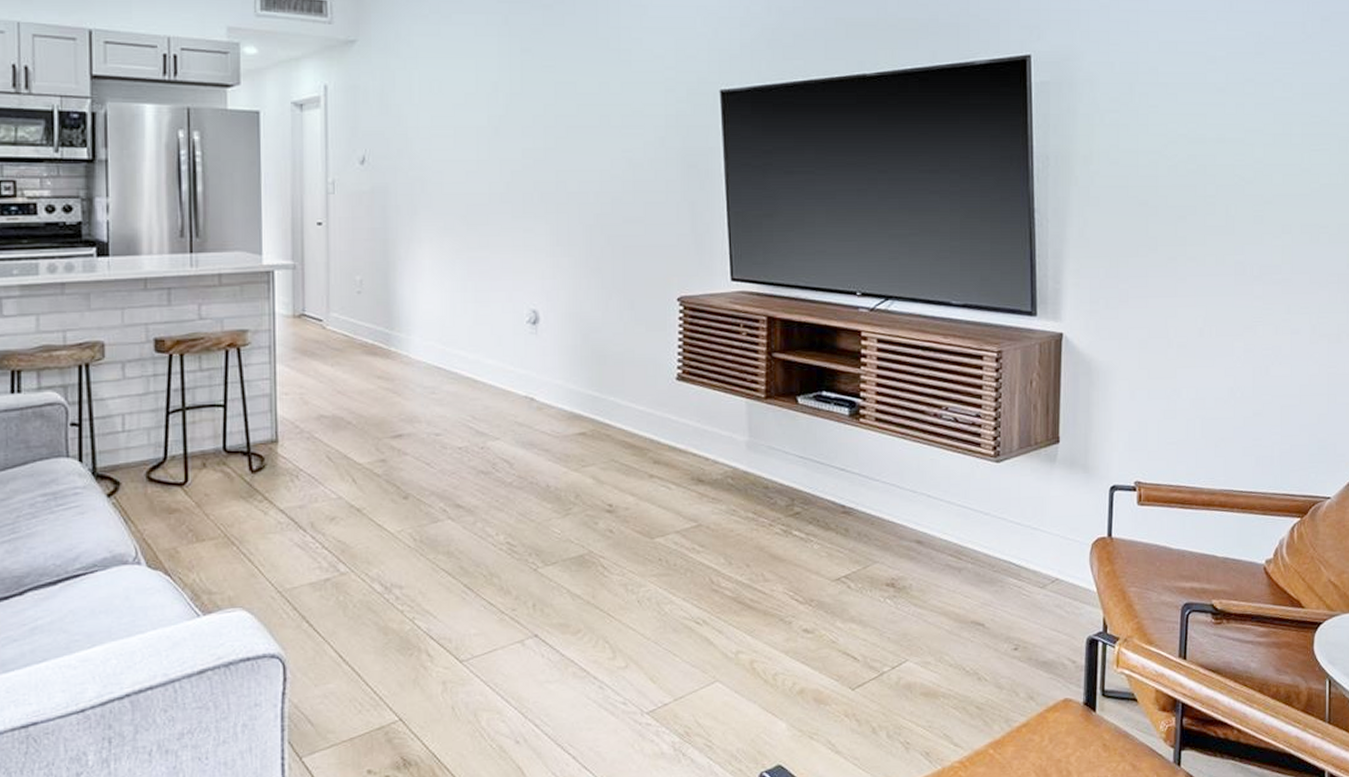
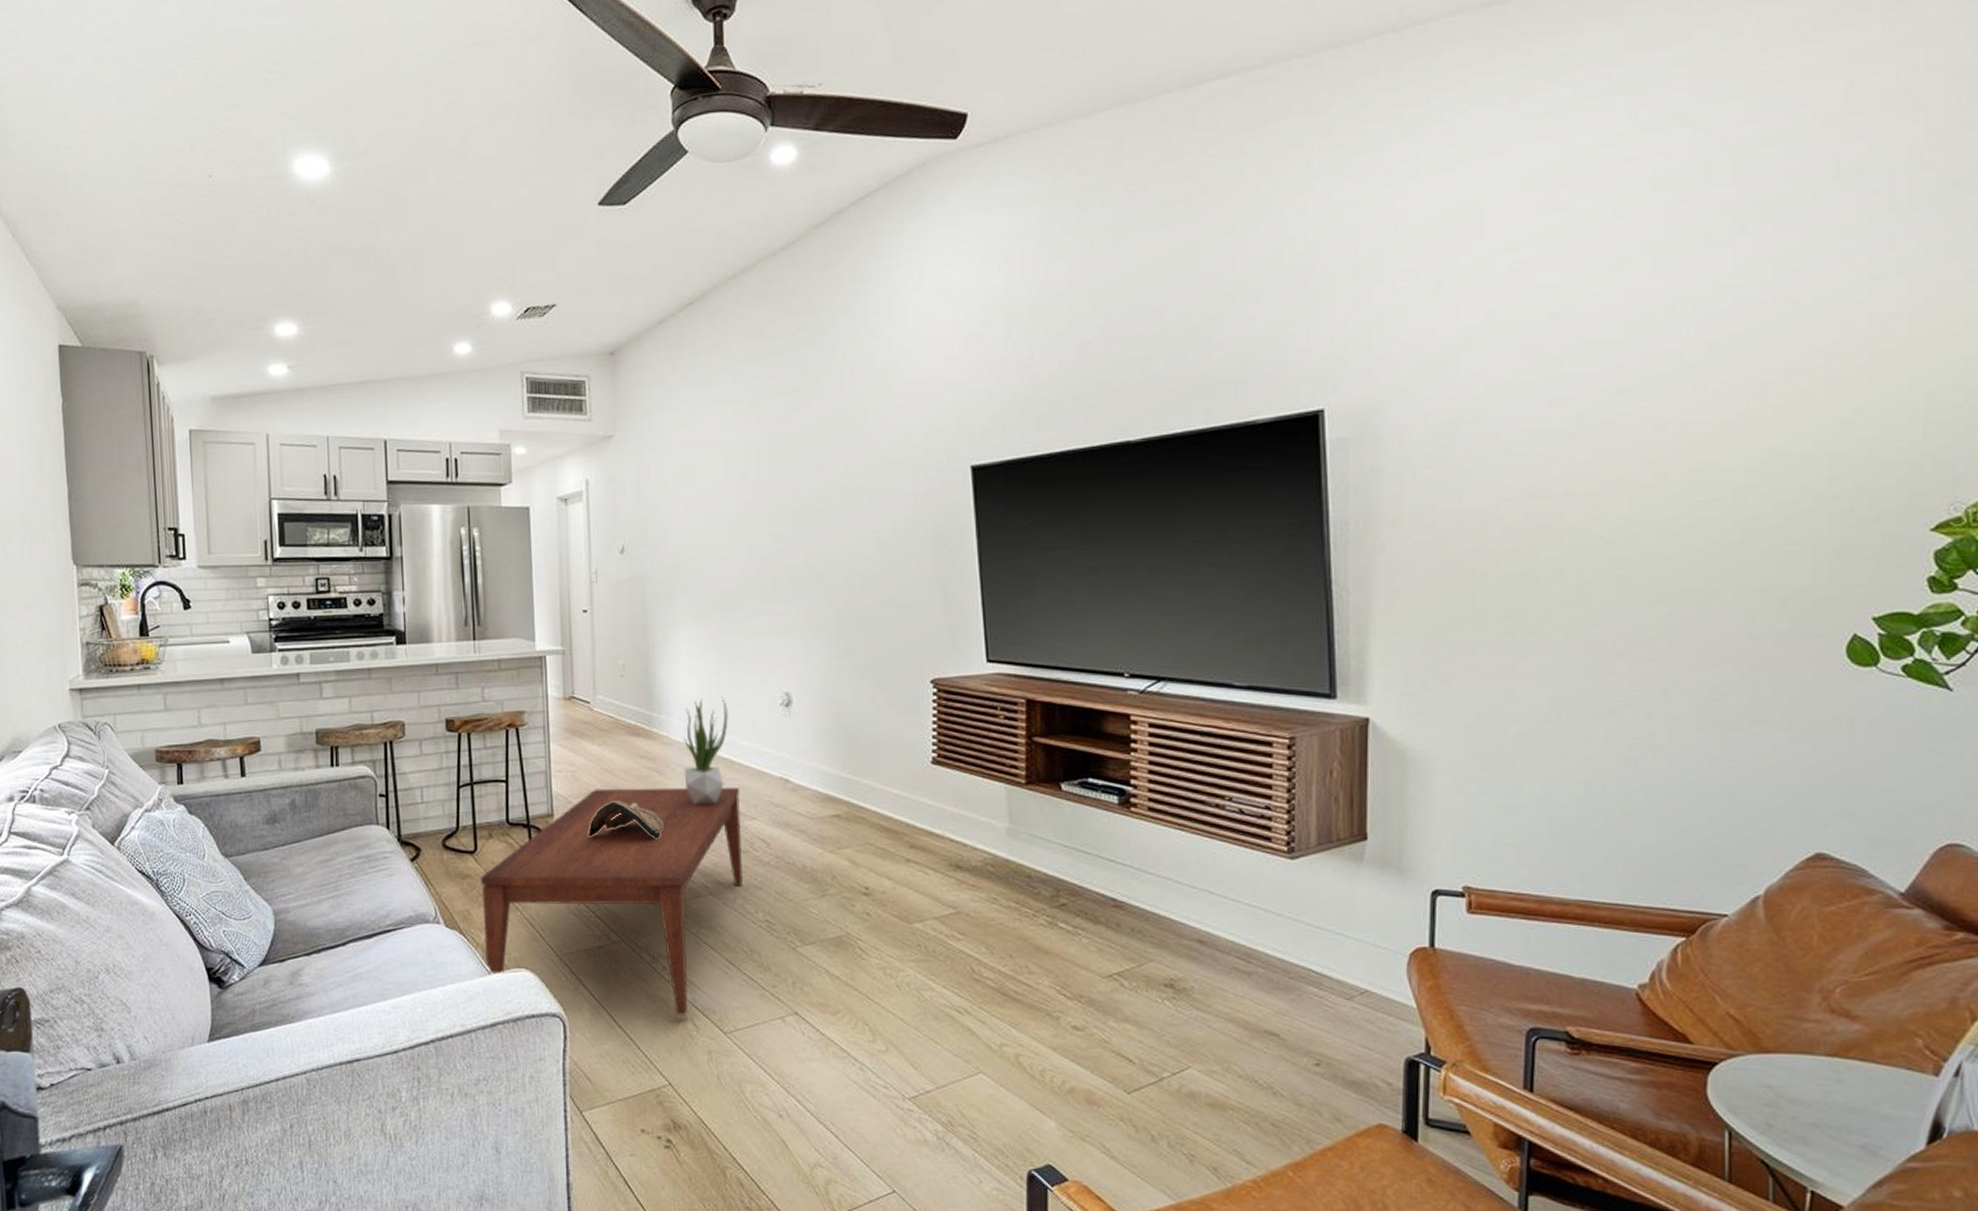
coffee table: none [191,407,485,646] -> present [481,787,743,1015]
animal skull: none [317,423,401,463] -> present [588,800,664,839]
potted plant: none [424,315,473,426] -> present [684,697,728,804]

